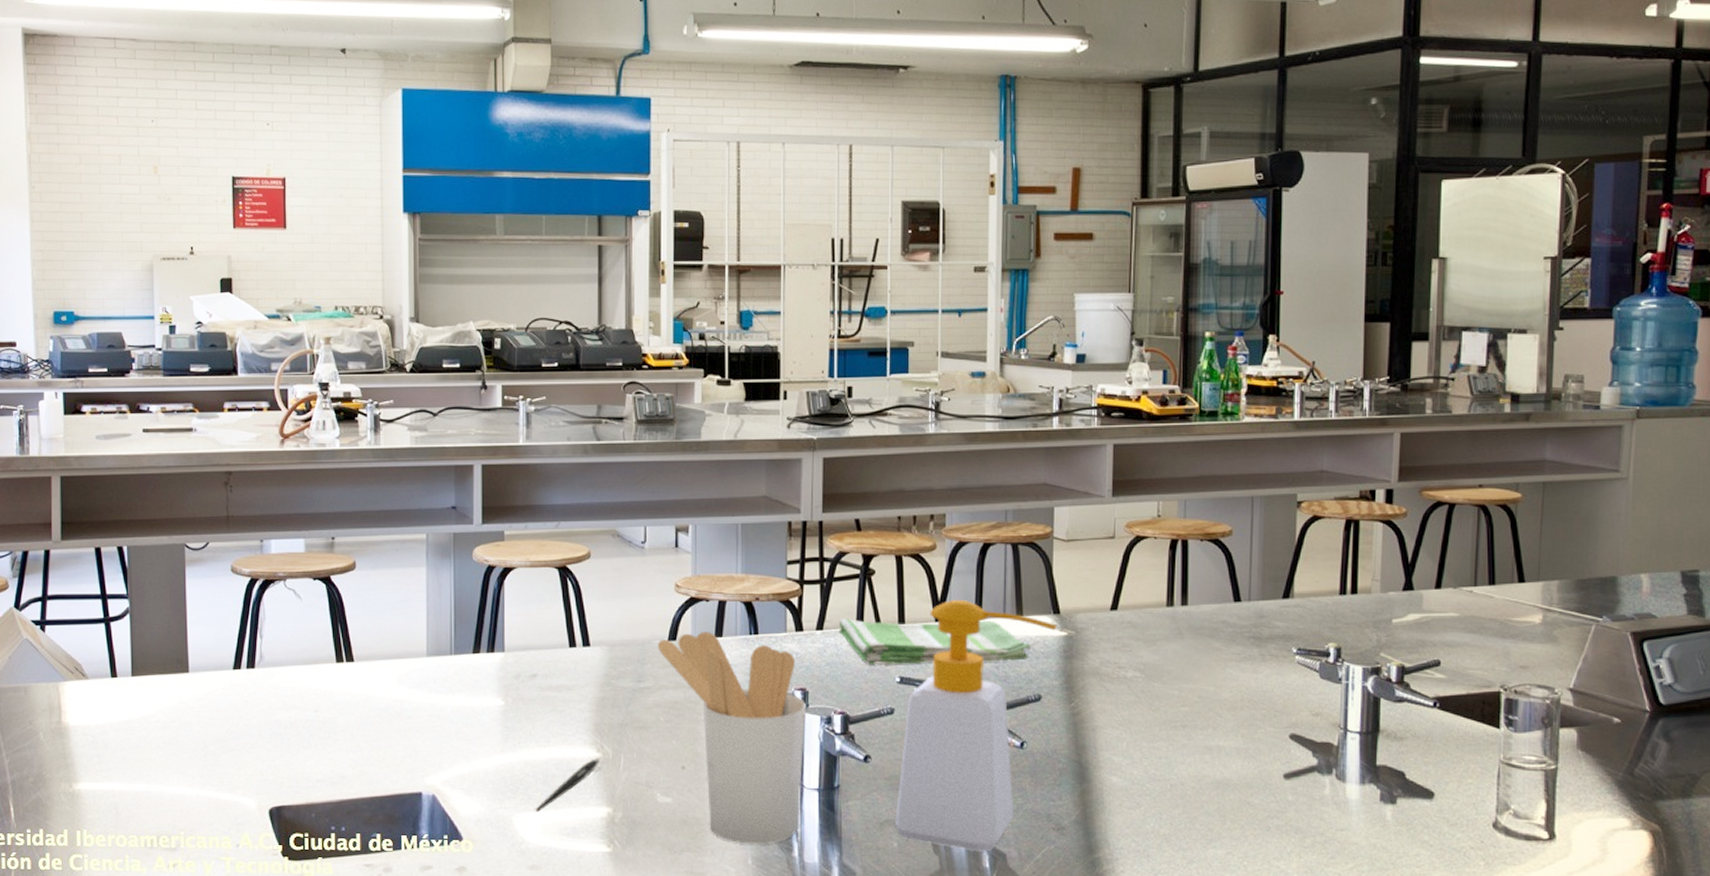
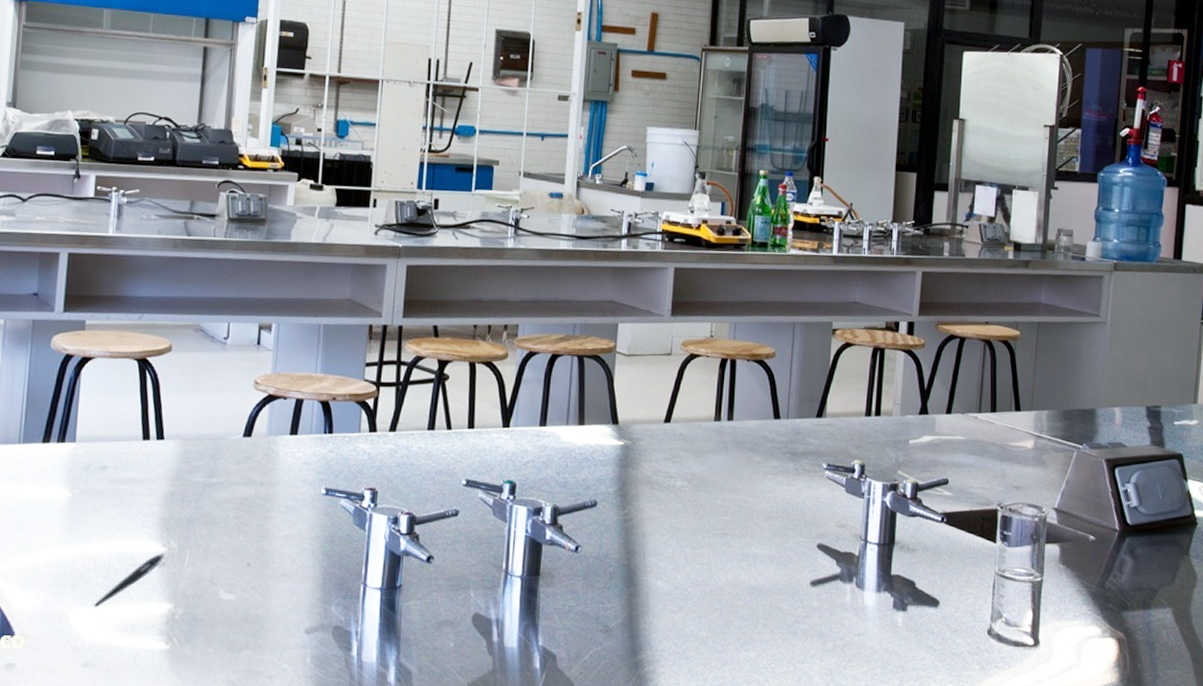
utensil holder: present [657,632,806,845] -> none [232,429,374,643]
dish towel: present [838,619,1031,666] -> none [410,421,590,468]
soap bottle: present [895,599,1058,852] -> none [453,406,616,653]

